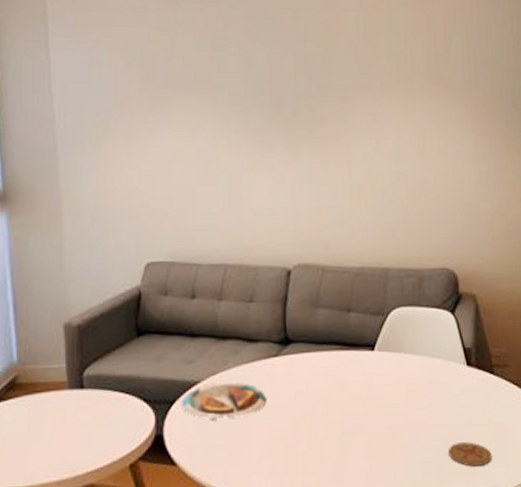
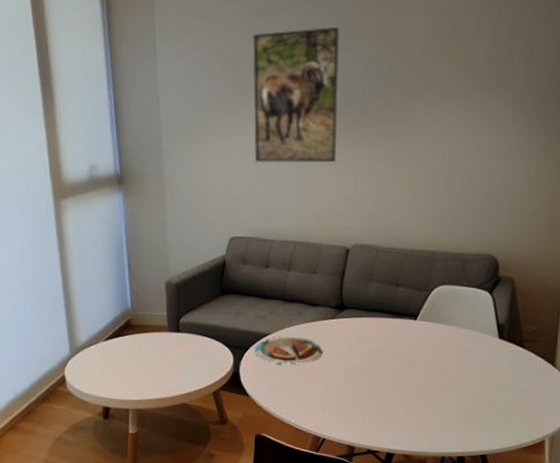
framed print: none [165,20,270,173] -> present [252,26,339,163]
coaster: present [447,442,492,467] -> none [474,401,513,422]

